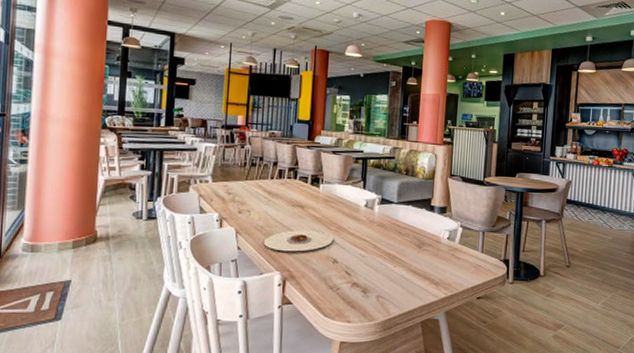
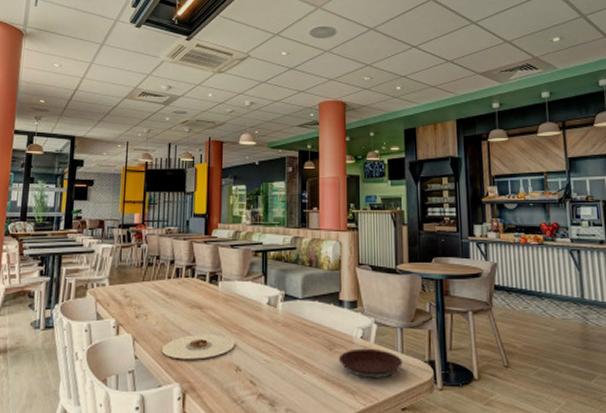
plate: none [426,247,482,273] -> present [338,348,403,379]

